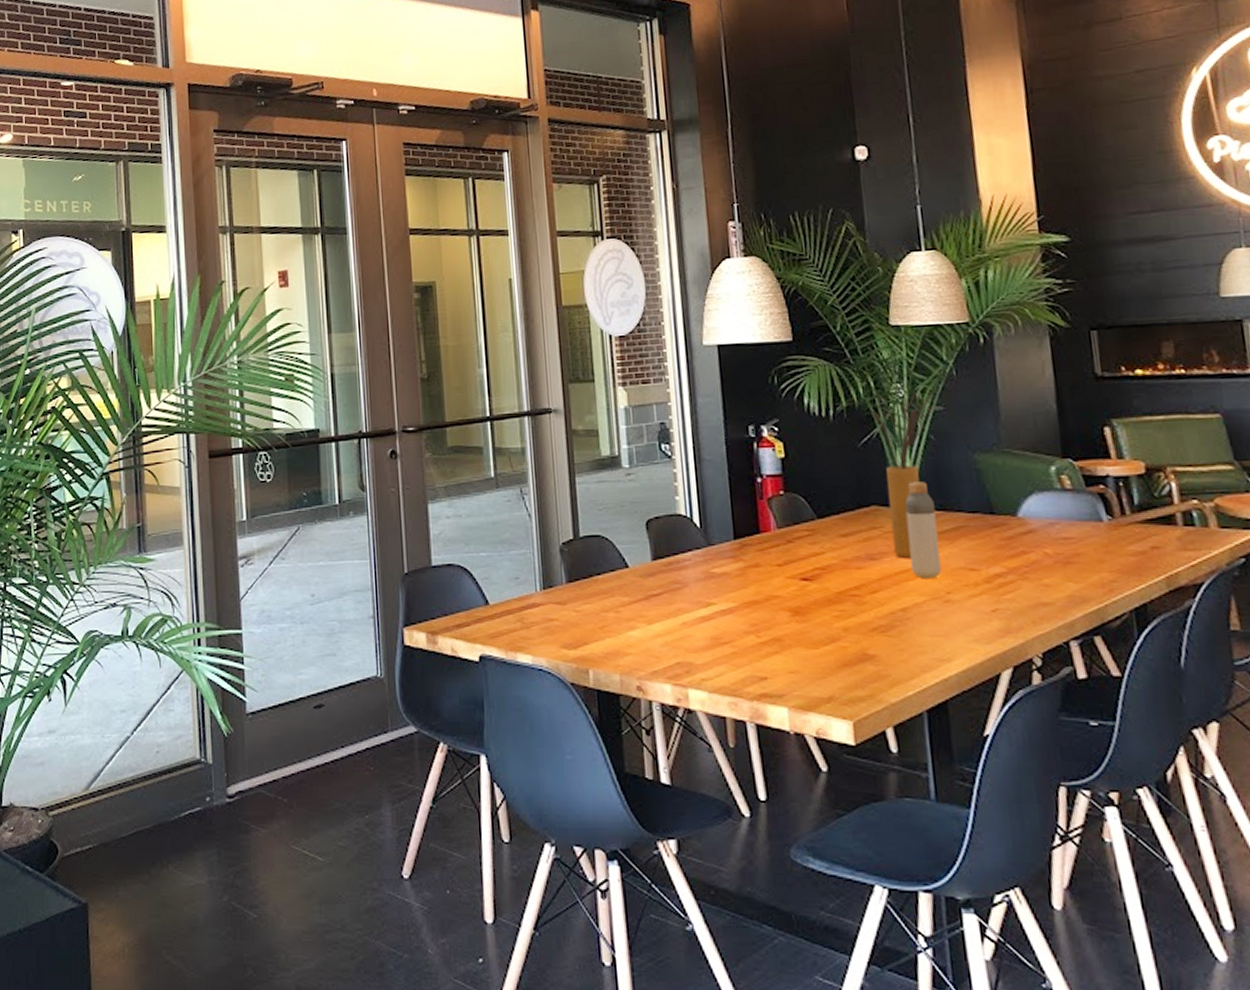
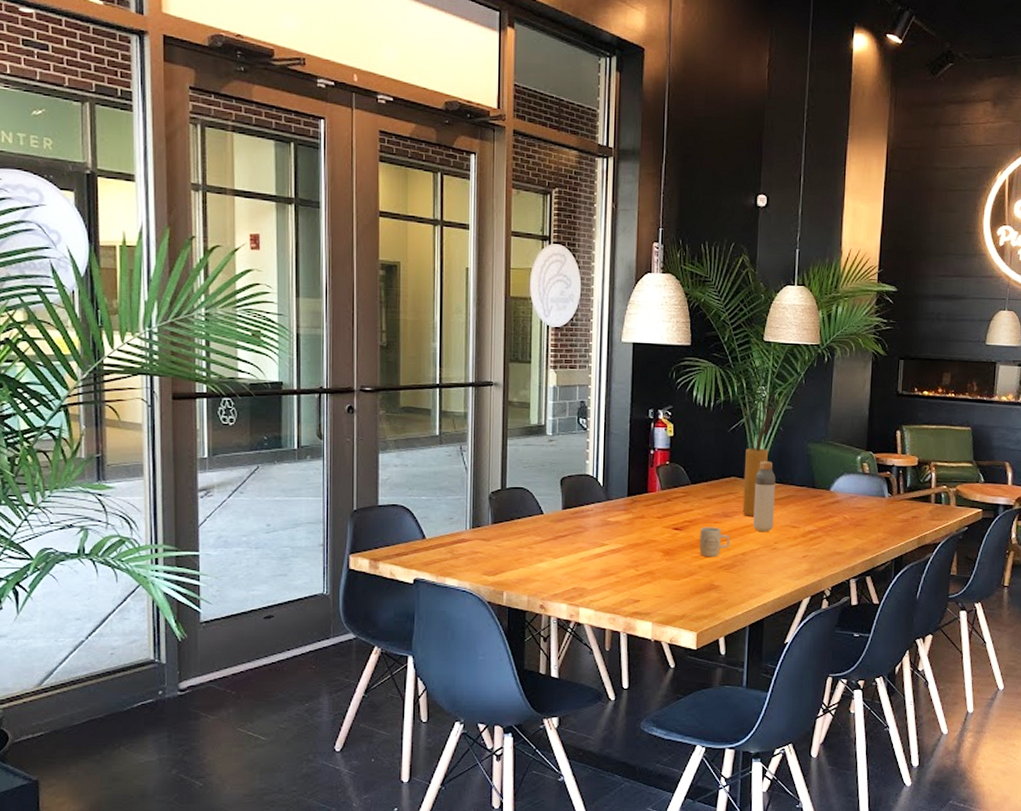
mug: none [837,574,883,615] -> present [698,527,731,557]

